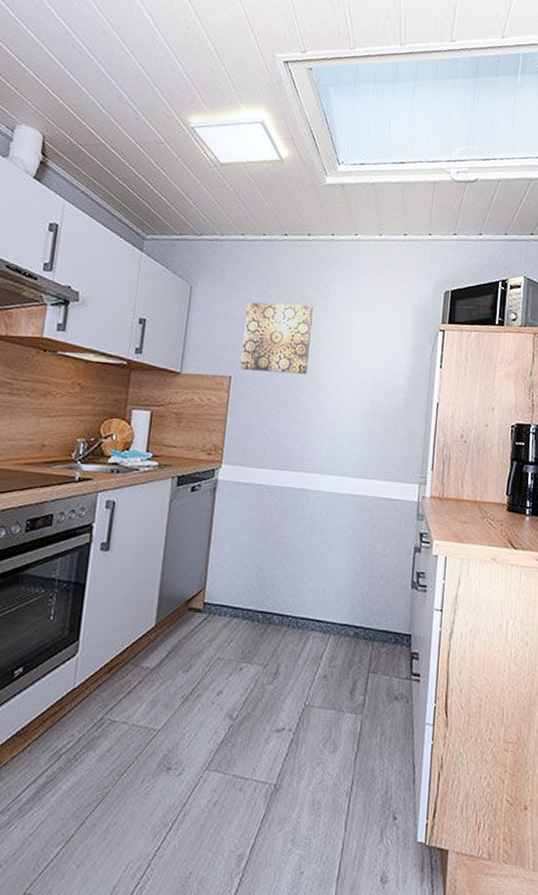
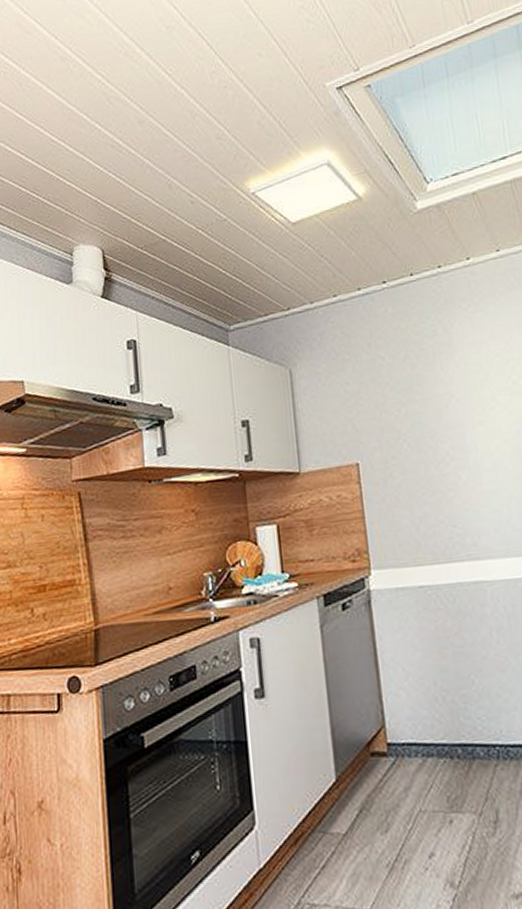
wall art: present [239,302,313,374] -> none [357,357,447,453]

